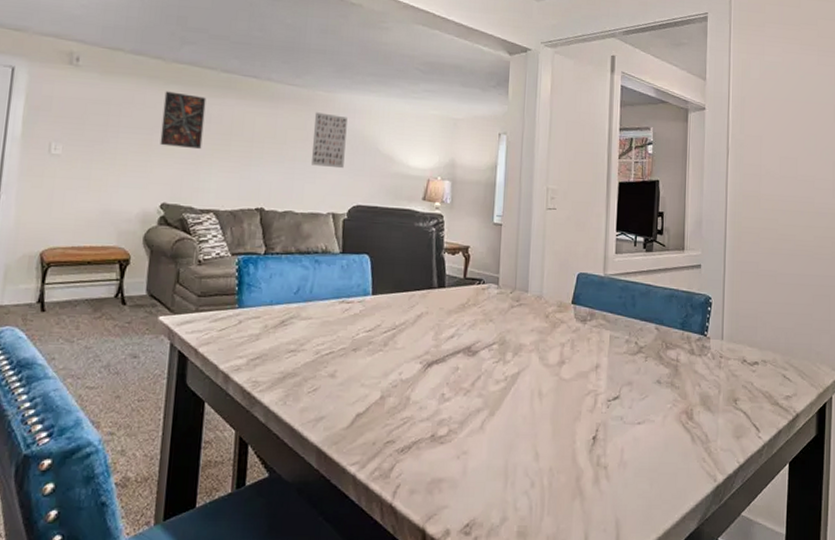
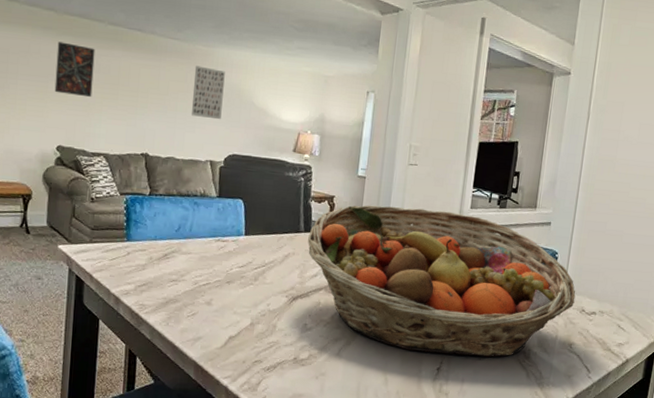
fruit basket: none [442,254,735,421] -> present [308,205,576,357]

